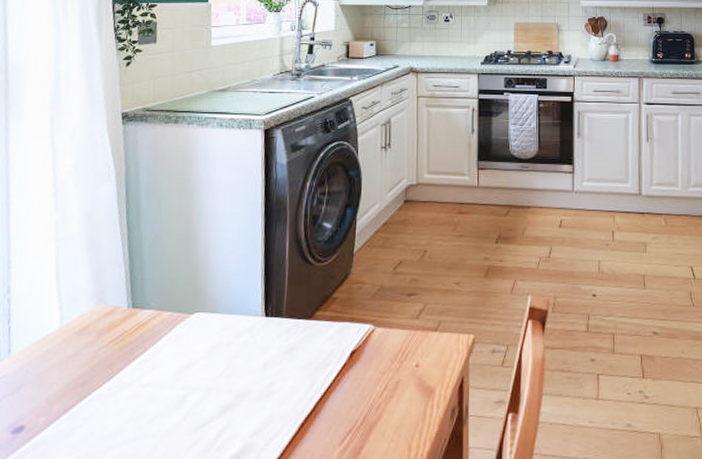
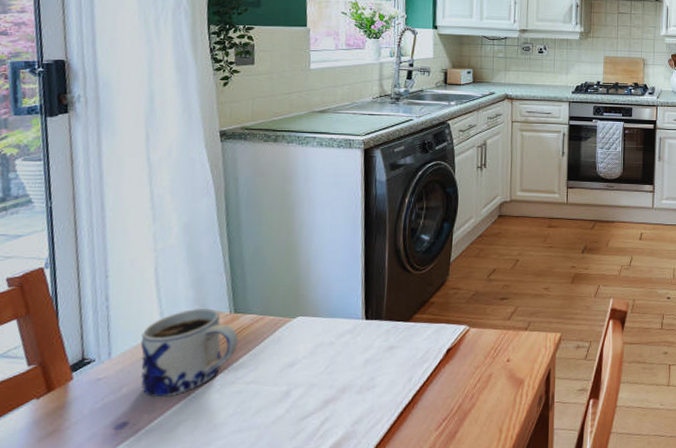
mug: none [38,303,136,400] -> present [140,308,238,398]

